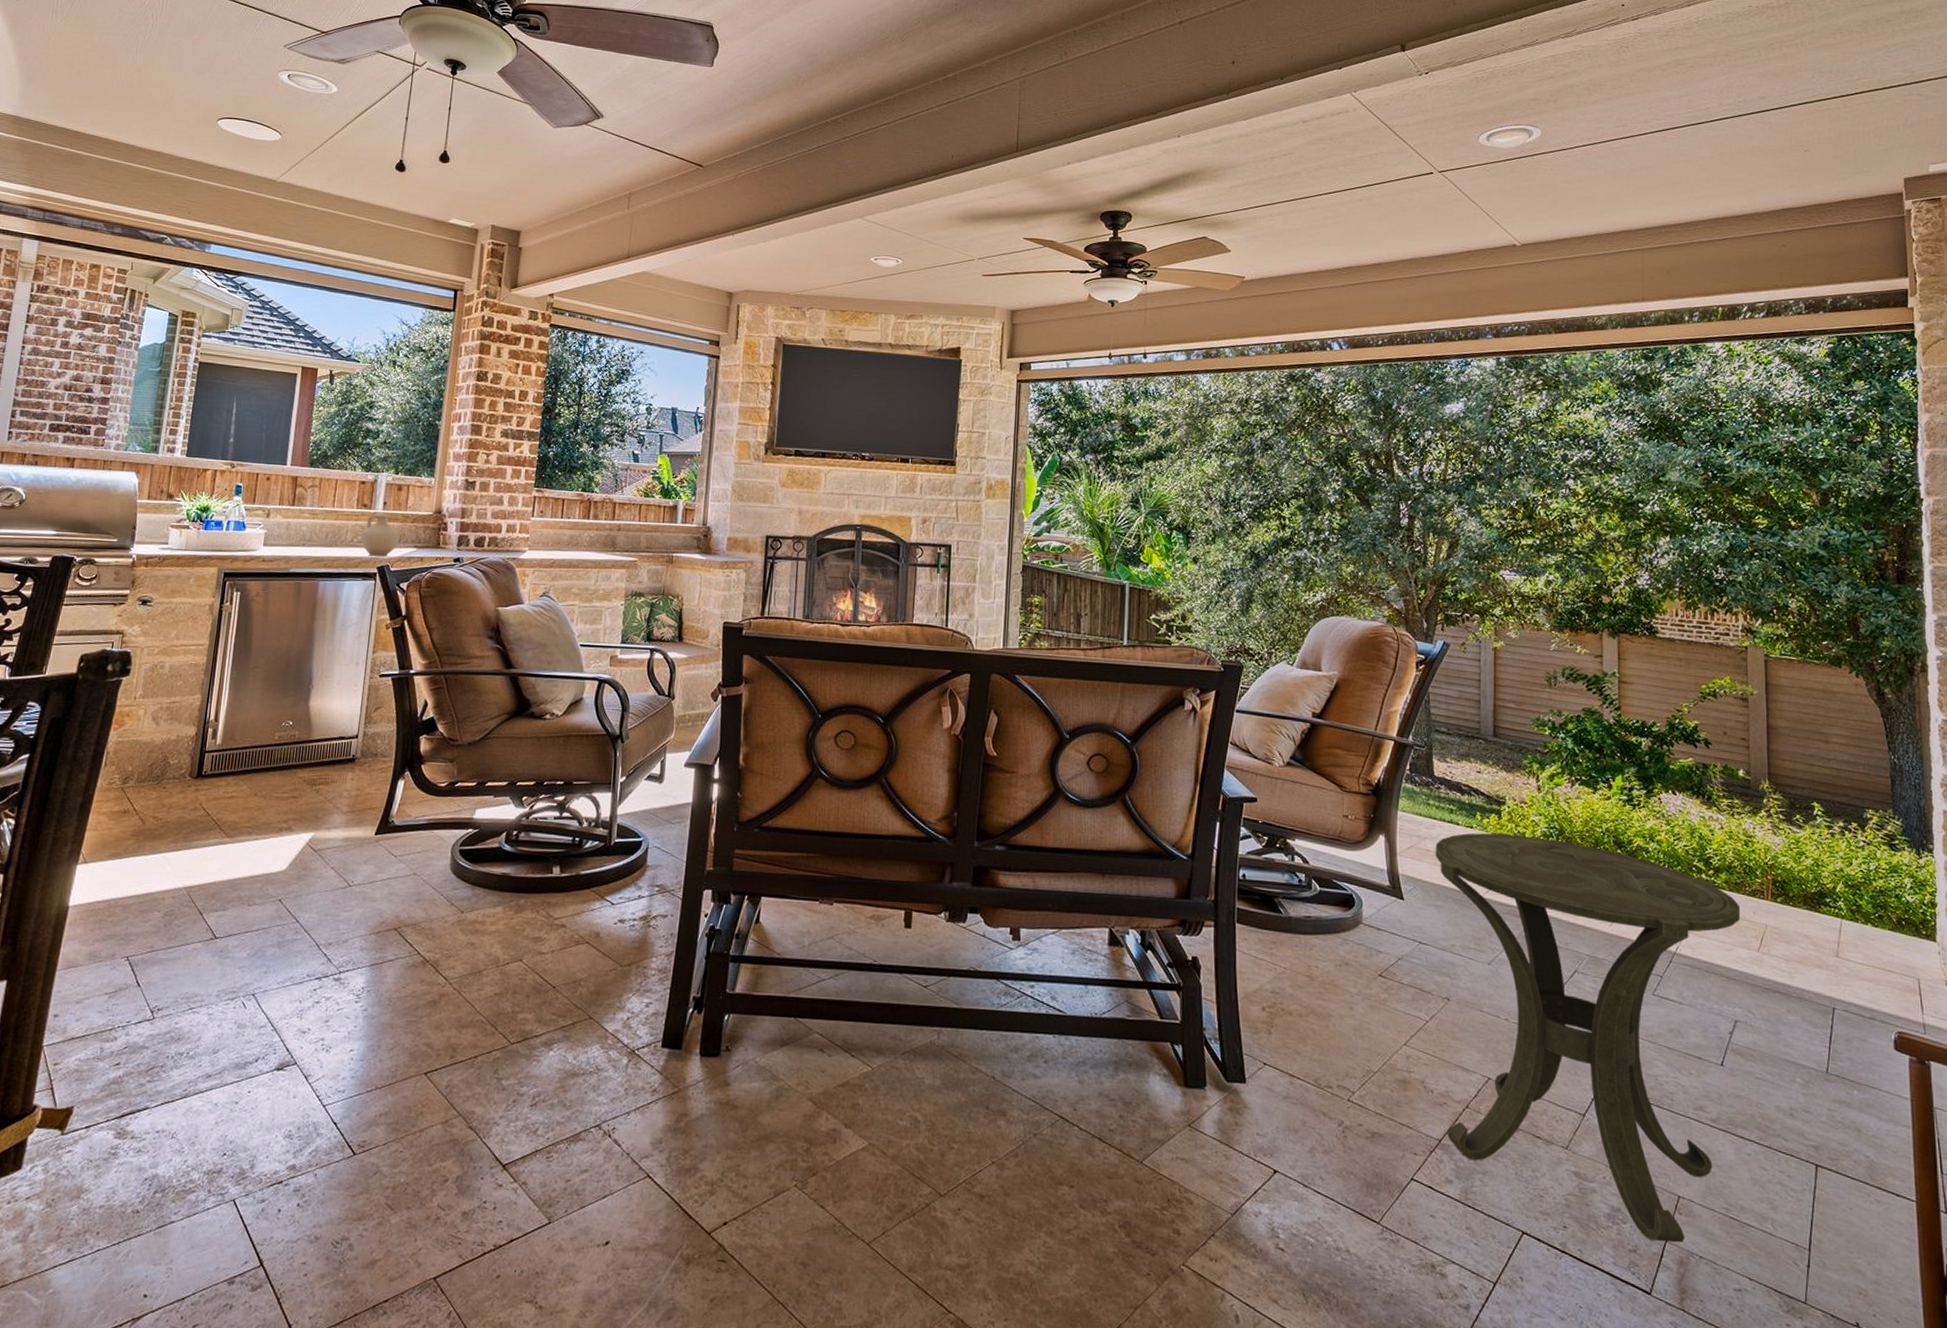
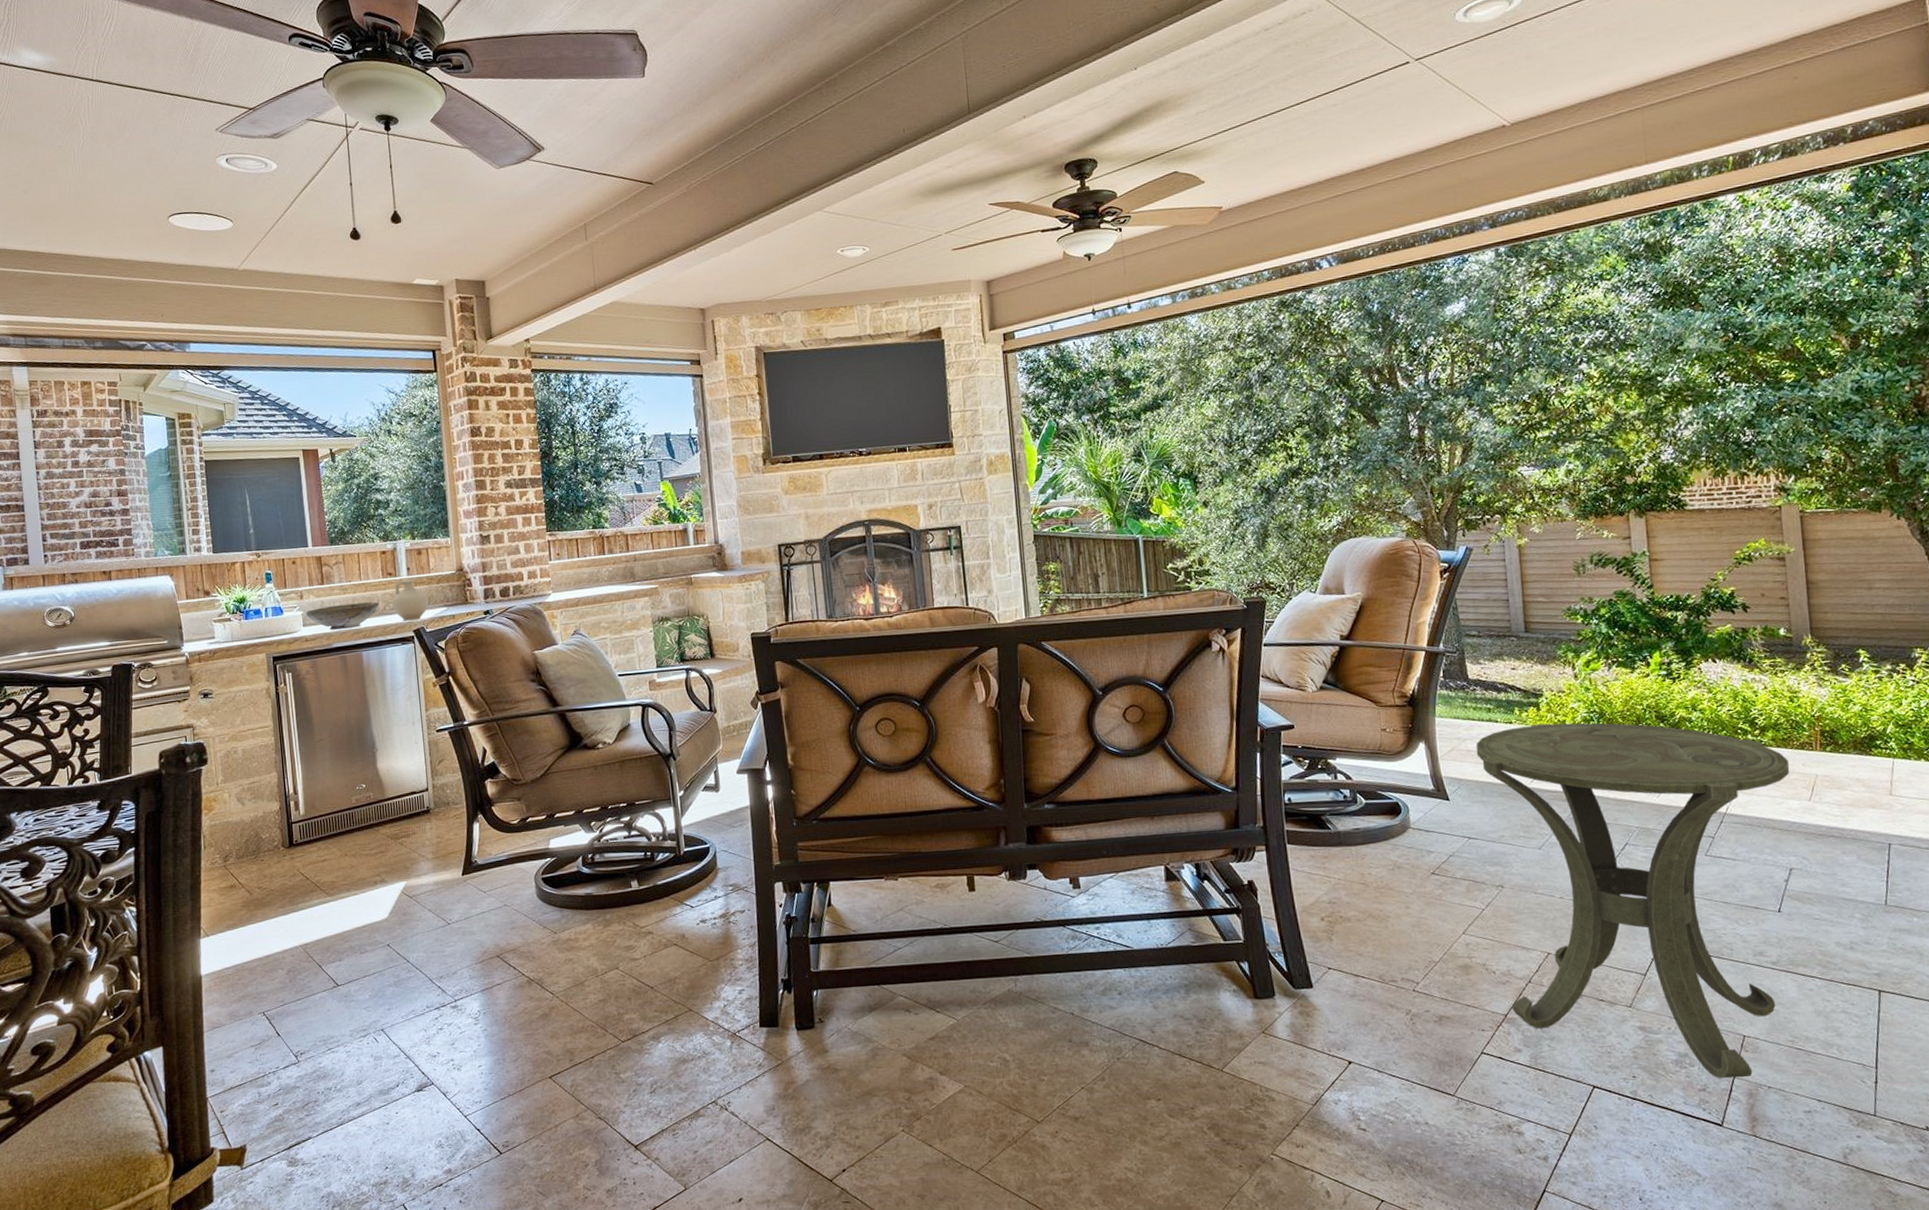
bowl: none [269,529,348,555] -> present [306,601,380,630]

